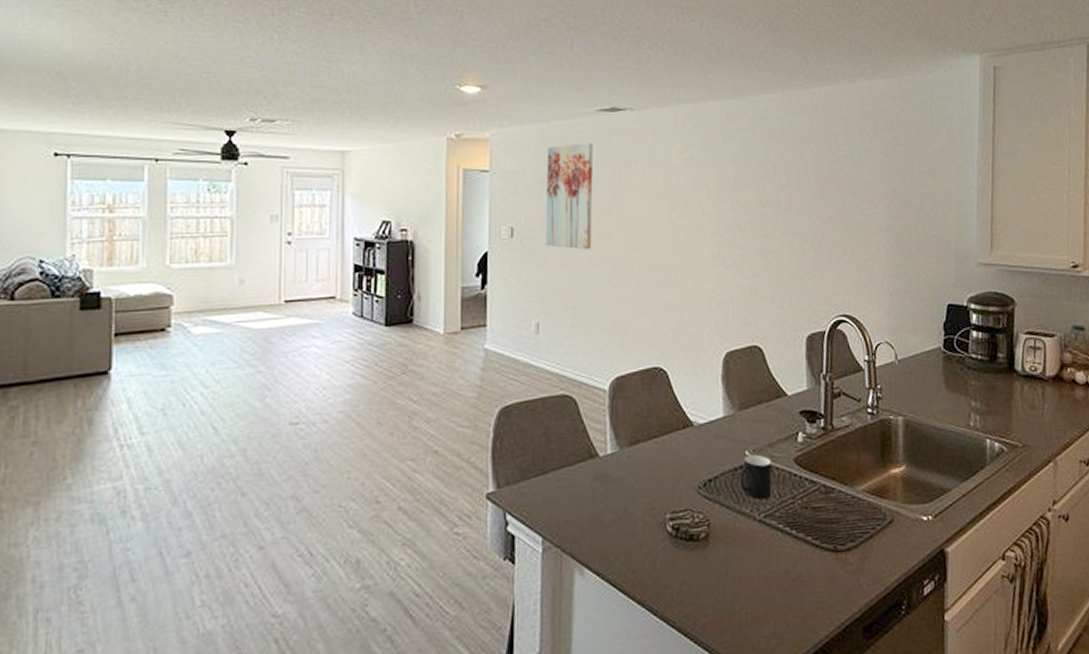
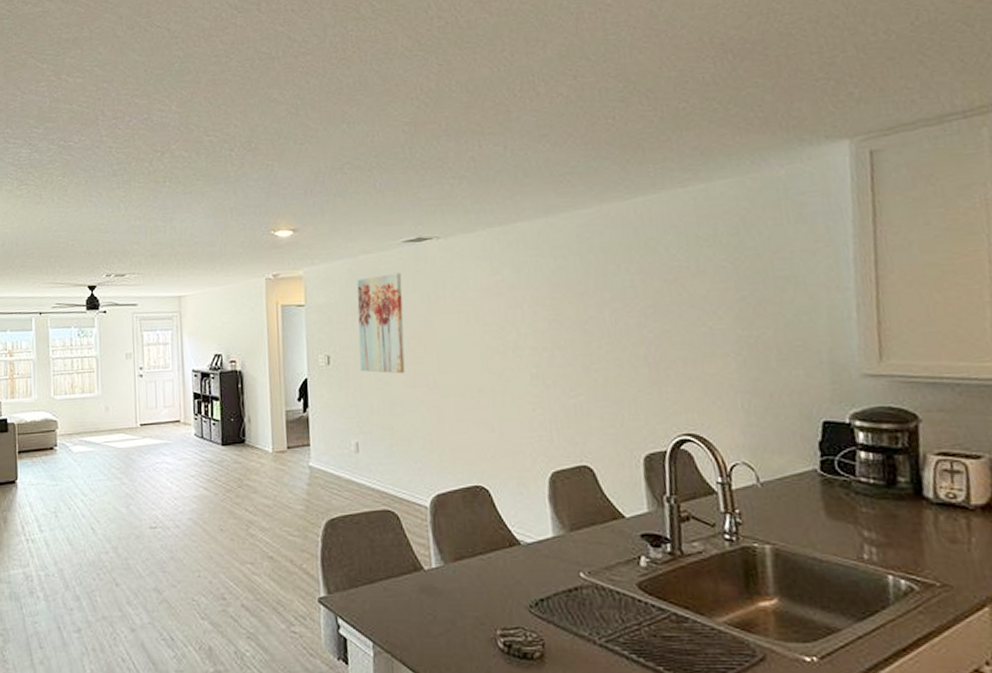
cup: present [741,454,772,499] -> none [576,577,613,622]

